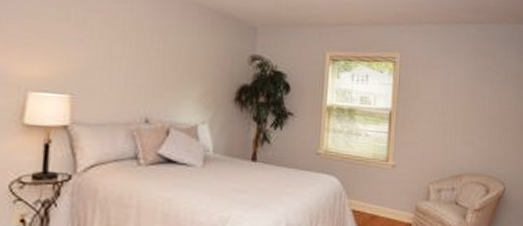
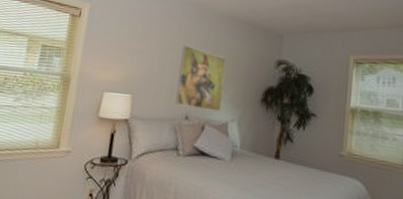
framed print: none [131,34,192,113] -> present [176,44,226,112]

